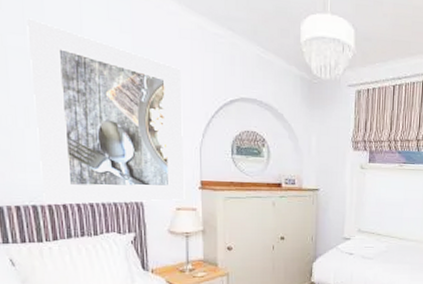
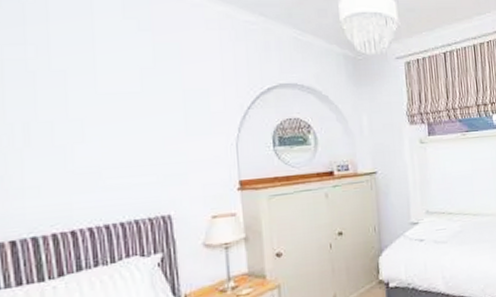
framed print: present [27,18,185,204] -> none [28,27,222,234]

